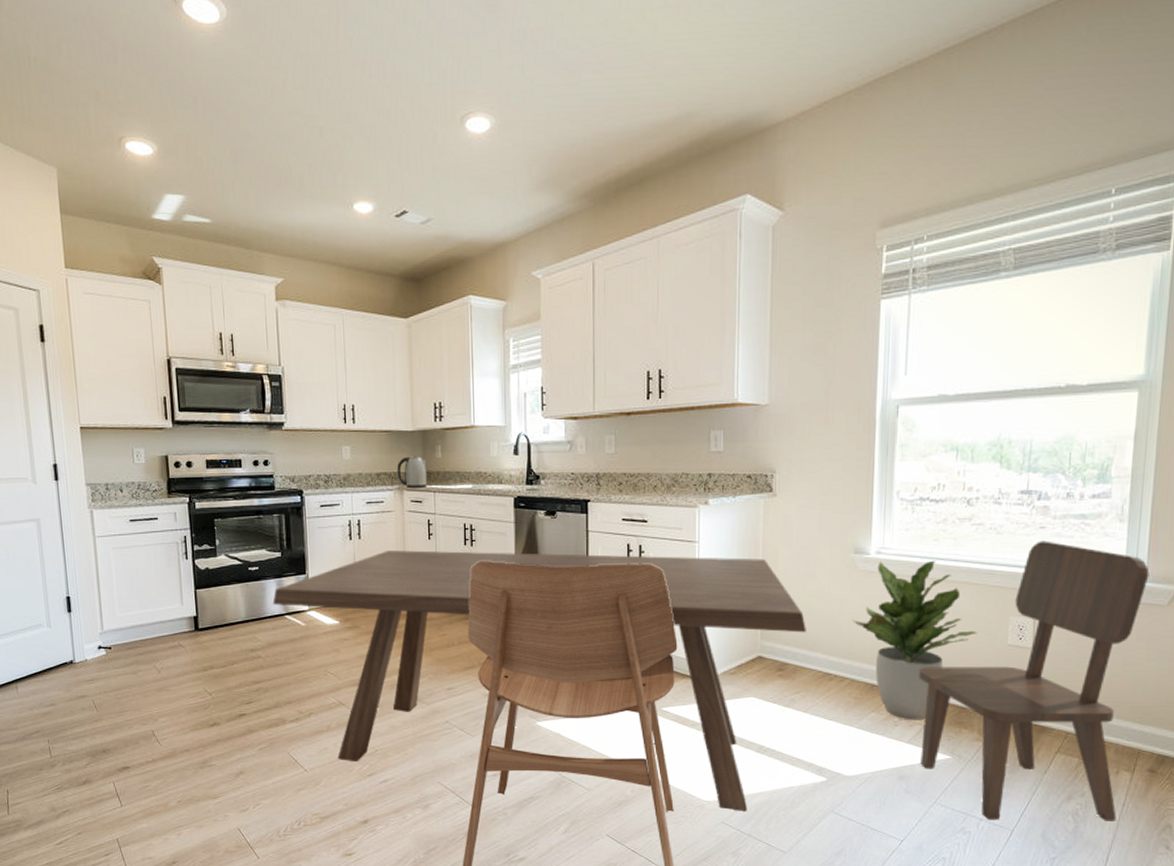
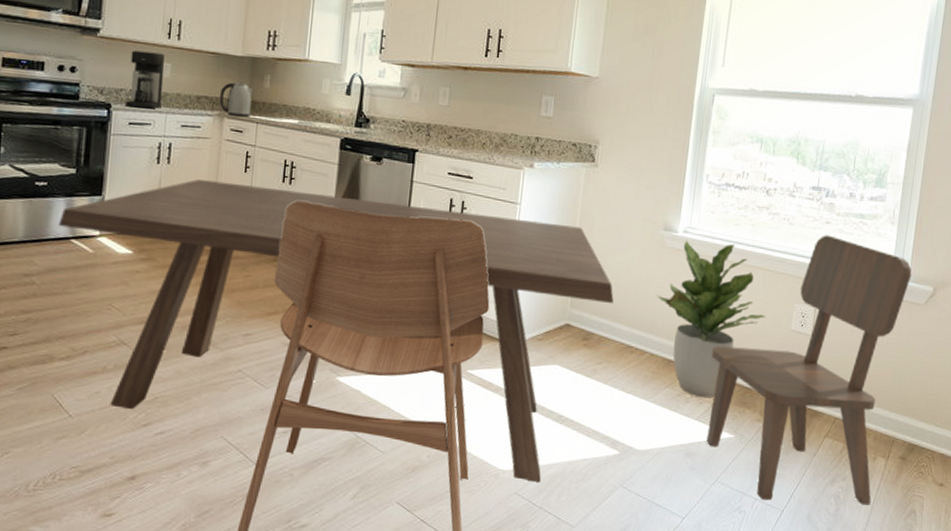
coffee maker: none [314,438,347,491] -> present [125,50,165,109]

